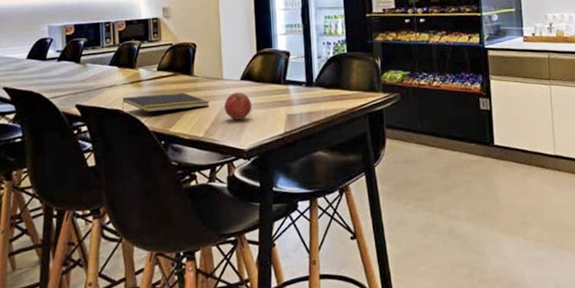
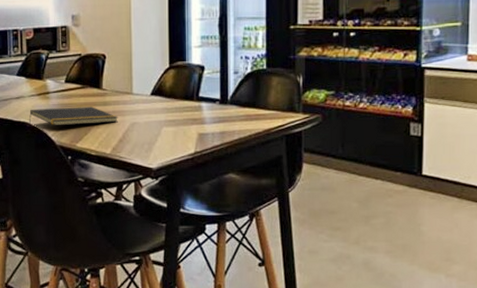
fruit: present [224,92,252,120] -> none [133,108,162,137]

